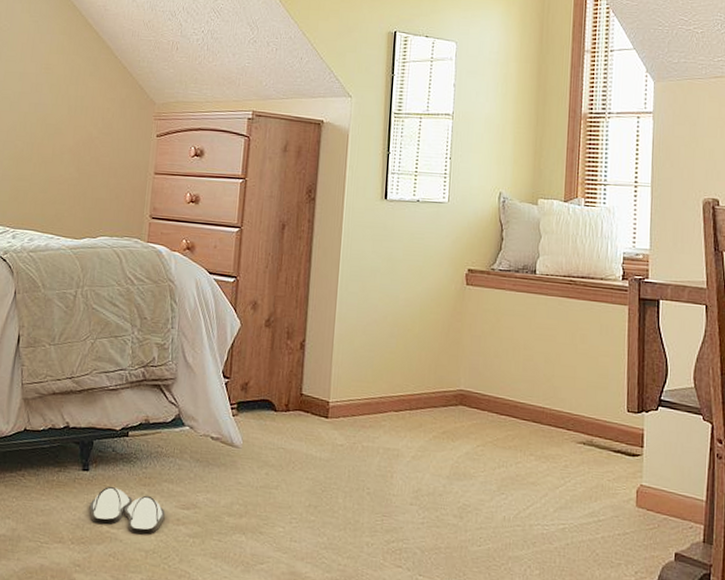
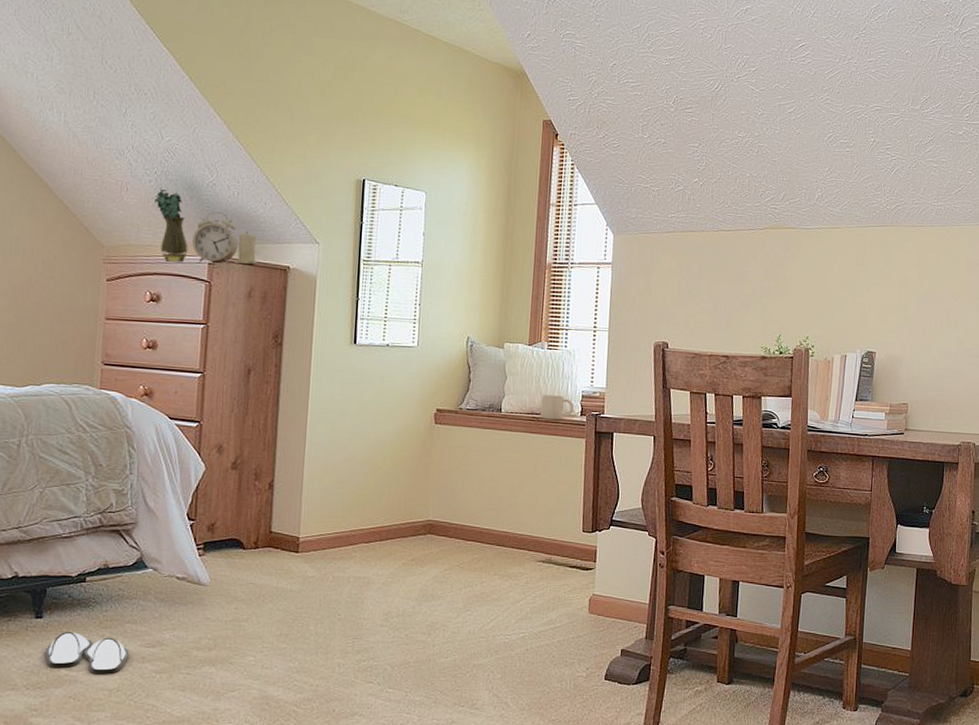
vase: none [201,46,230,119] -> present [154,188,188,263]
alarm clock: none [233,67,275,119] -> present [191,211,238,264]
candle: none [272,86,293,120] -> present [235,232,258,265]
mug: none [577,255,614,284] -> present [539,394,574,420]

